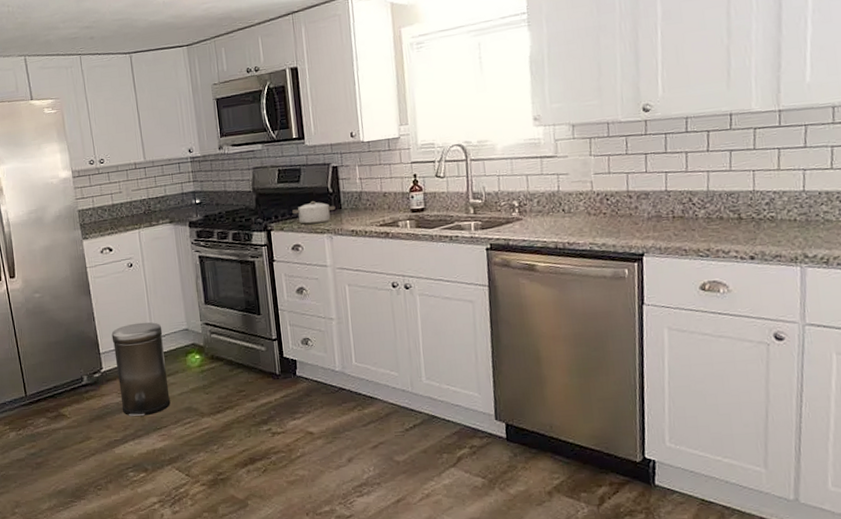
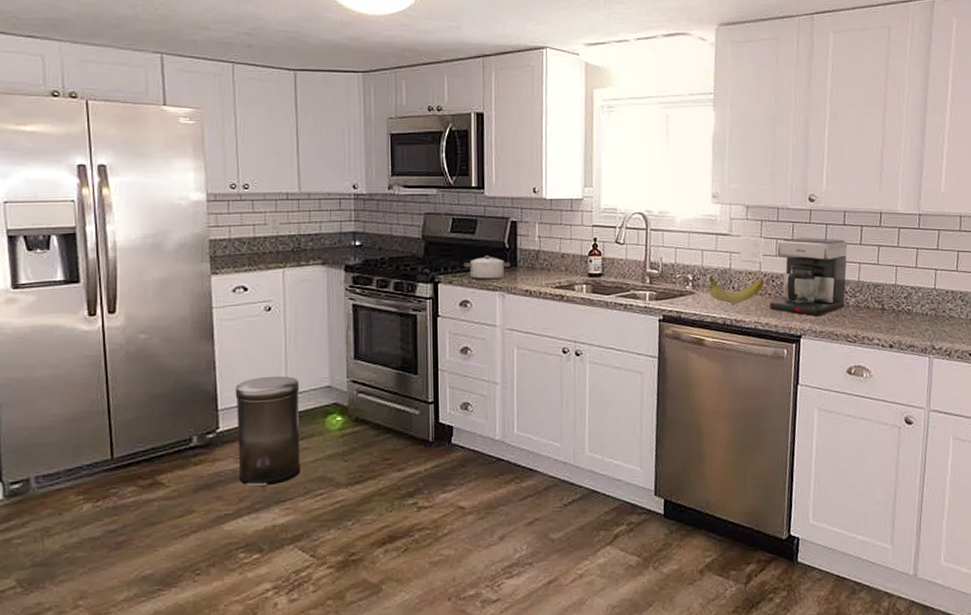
fruit: none [536,198,598,227] -> present [709,277,764,304]
coffee maker: none [604,148,693,232] -> present [769,237,848,316]

